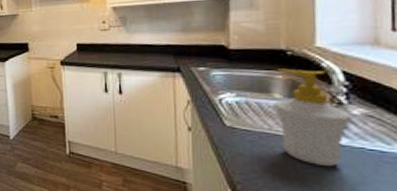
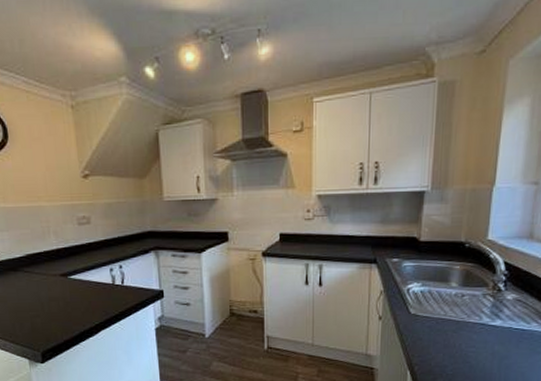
soap bottle: present [274,68,353,167] -> none [450,259,507,345]

